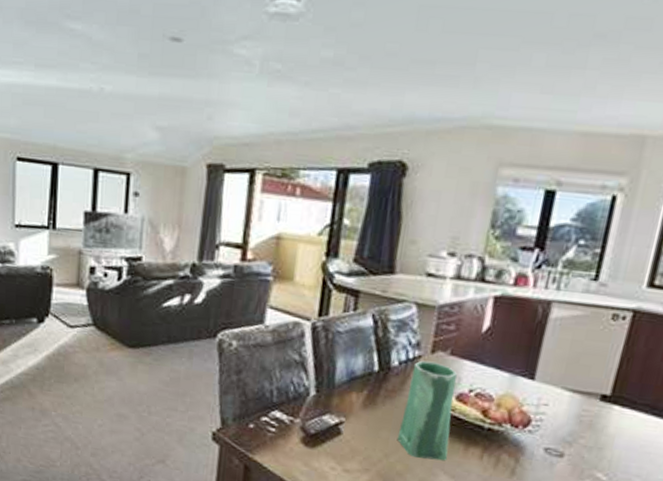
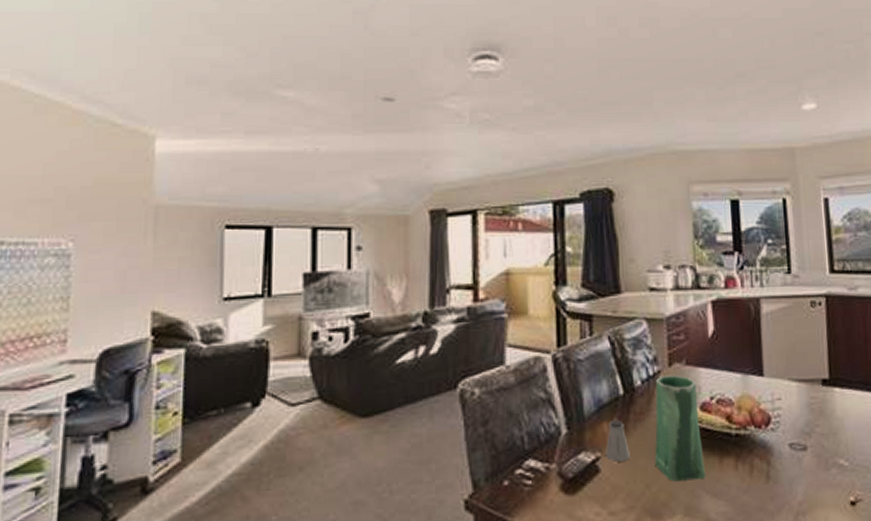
saltshaker: none [349,391,374,430] -> present [605,419,630,462]

